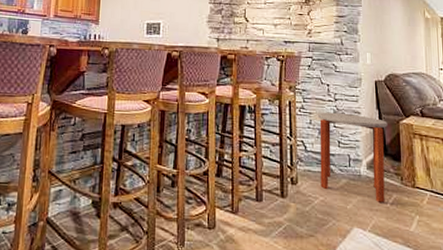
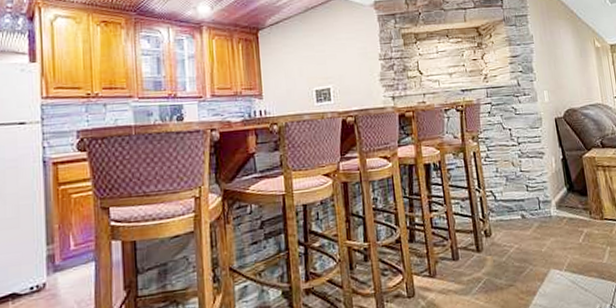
side table: present [317,111,388,203] -> none [502,155,577,240]

